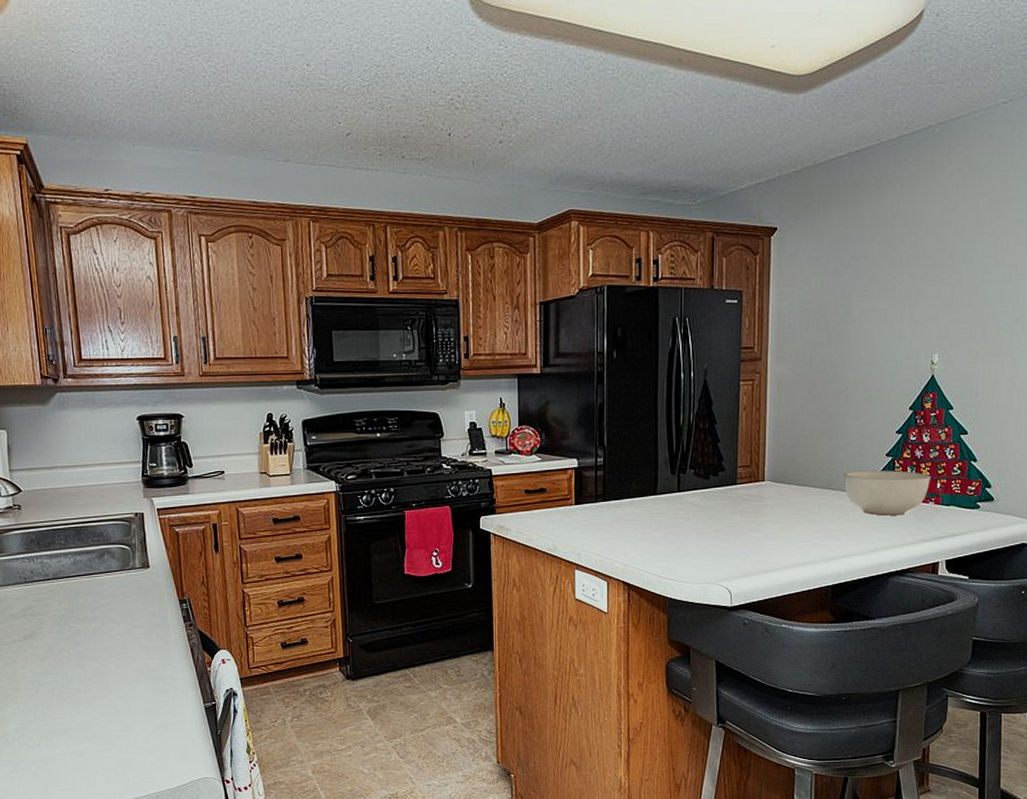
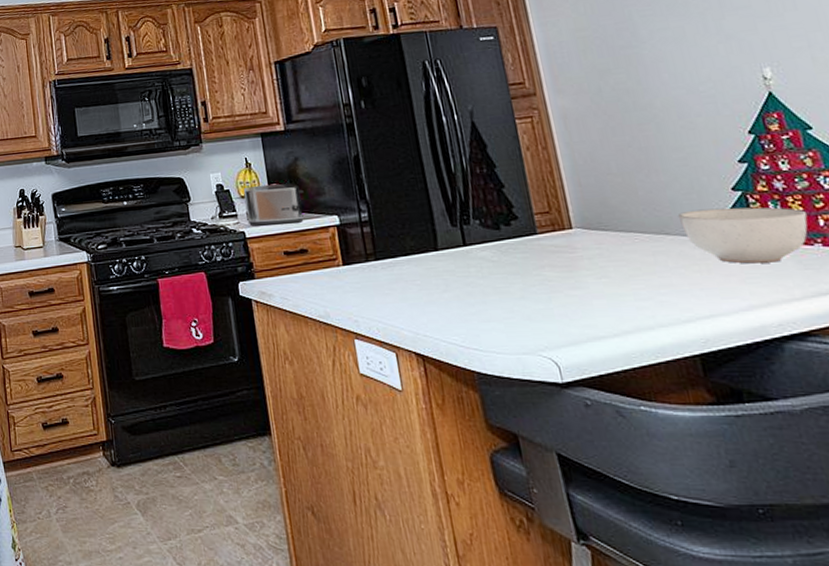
toaster: none [494,425,550,465] -> present [243,183,304,226]

